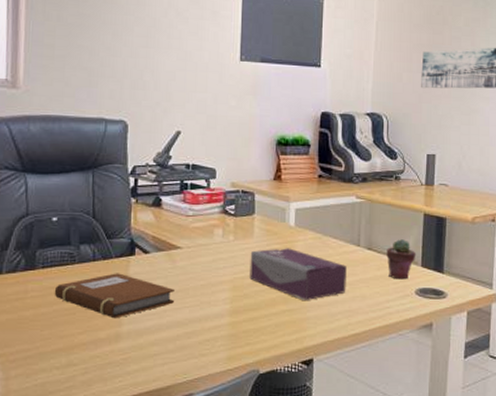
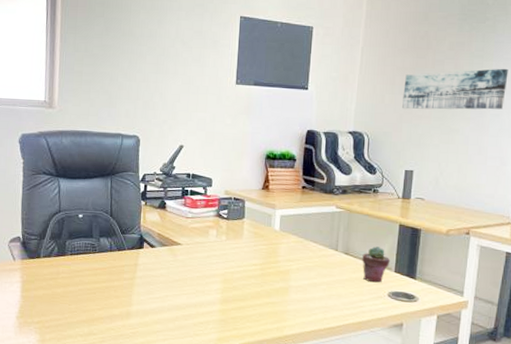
notebook: present [54,273,176,319] -> none [79,262,176,300]
tissue box: present [249,248,347,300] -> none [238,249,325,295]

